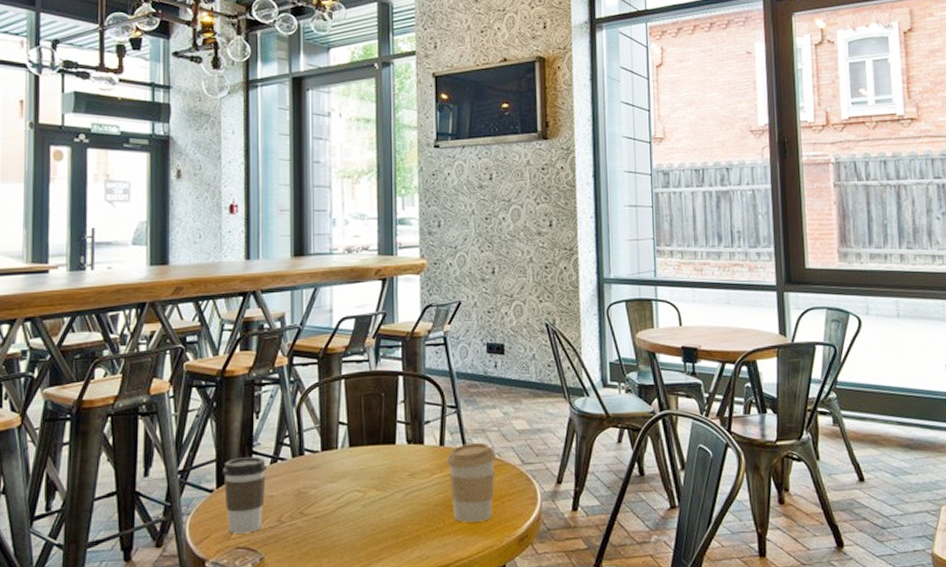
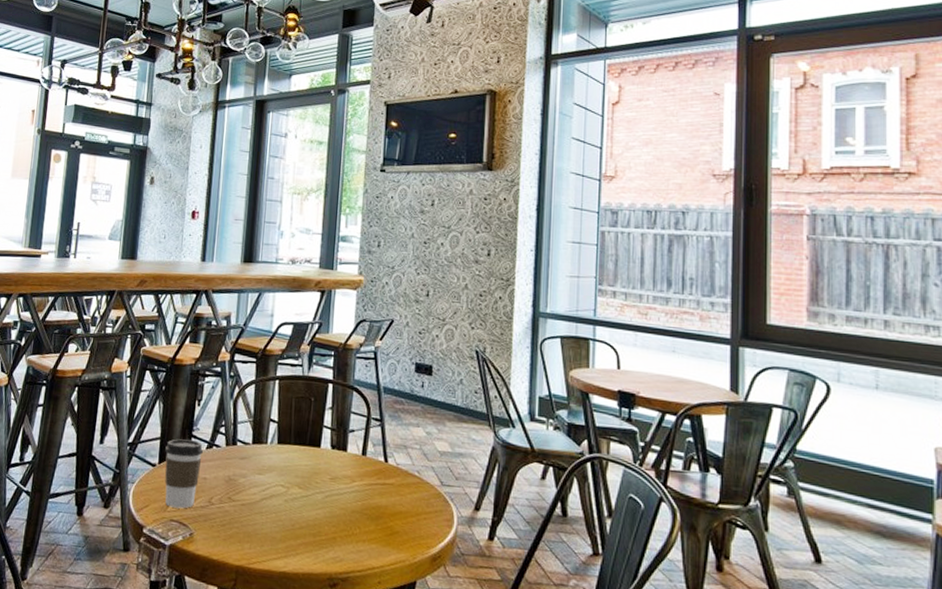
coffee cup: present [446,442,496,522] -> none [366,456,416,535]

